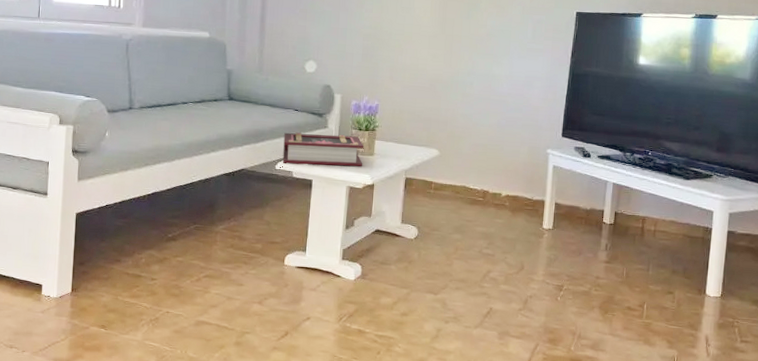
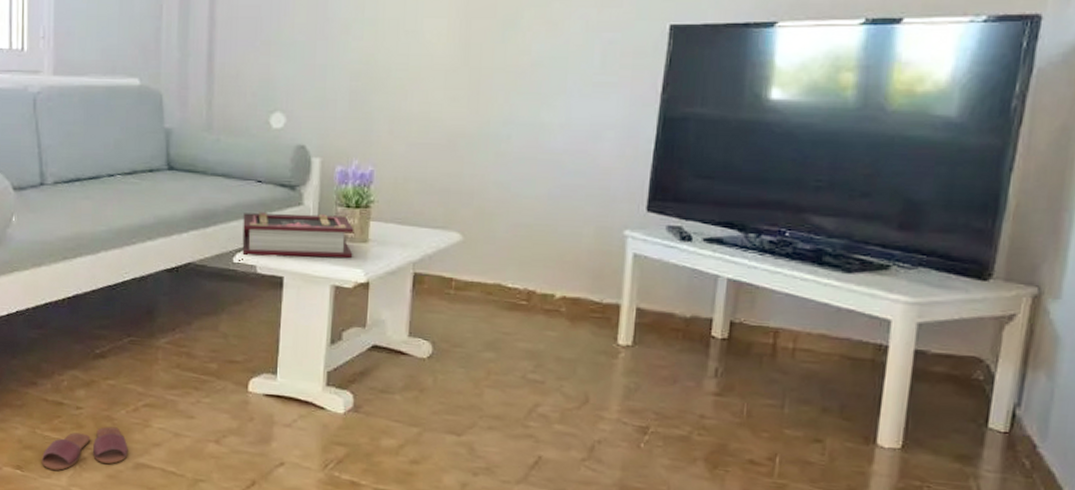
slippers: none [121,293,191,328] -> present [41,426,128,471]

